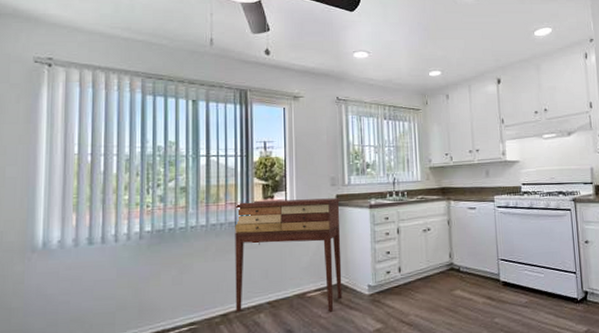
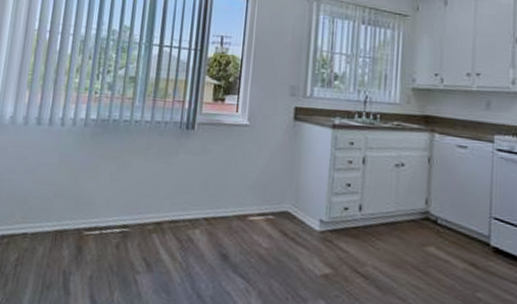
console table: present [233,198,343,312] -> none [170,101,300,243]

